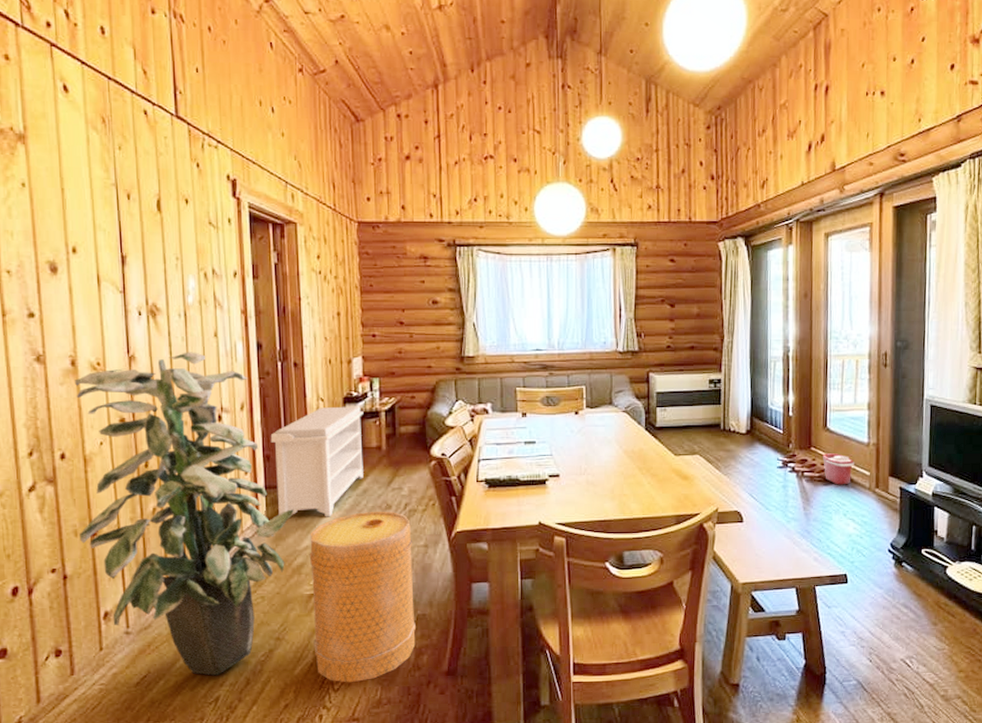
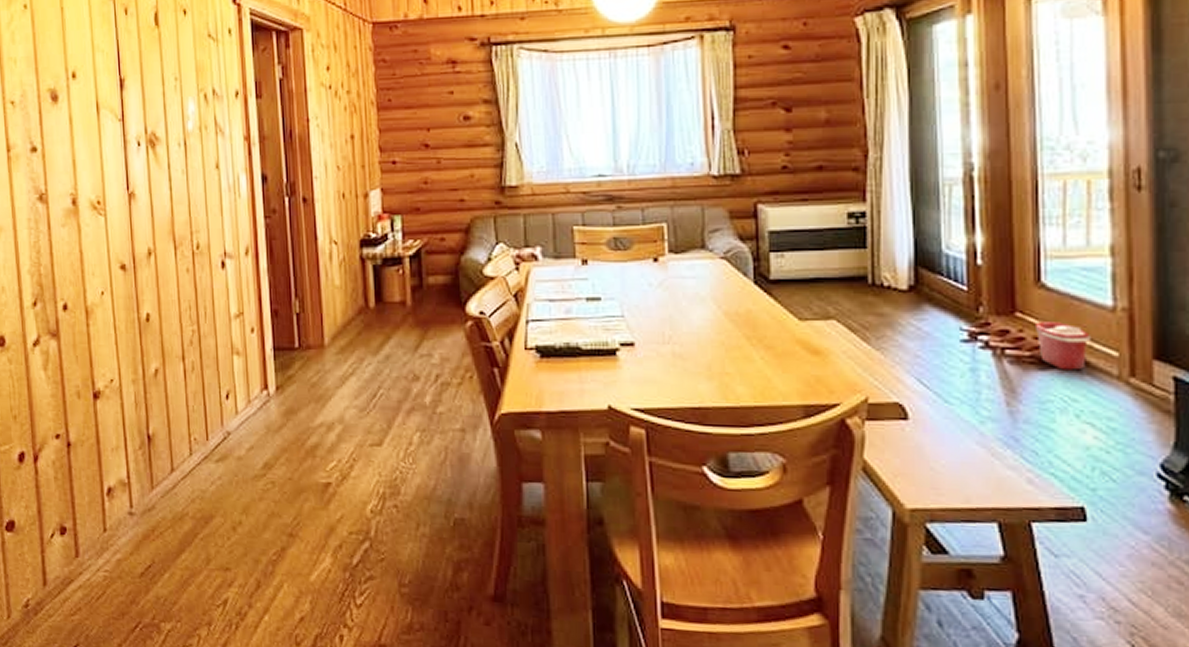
indoor plant: present [74,352,294,676] -> none [75,187,306,574]
bench: present [270,406,364,517] -> none [278,251,385,388]
basket: present [309,511,417,683] -> none [324,382,454,599]

